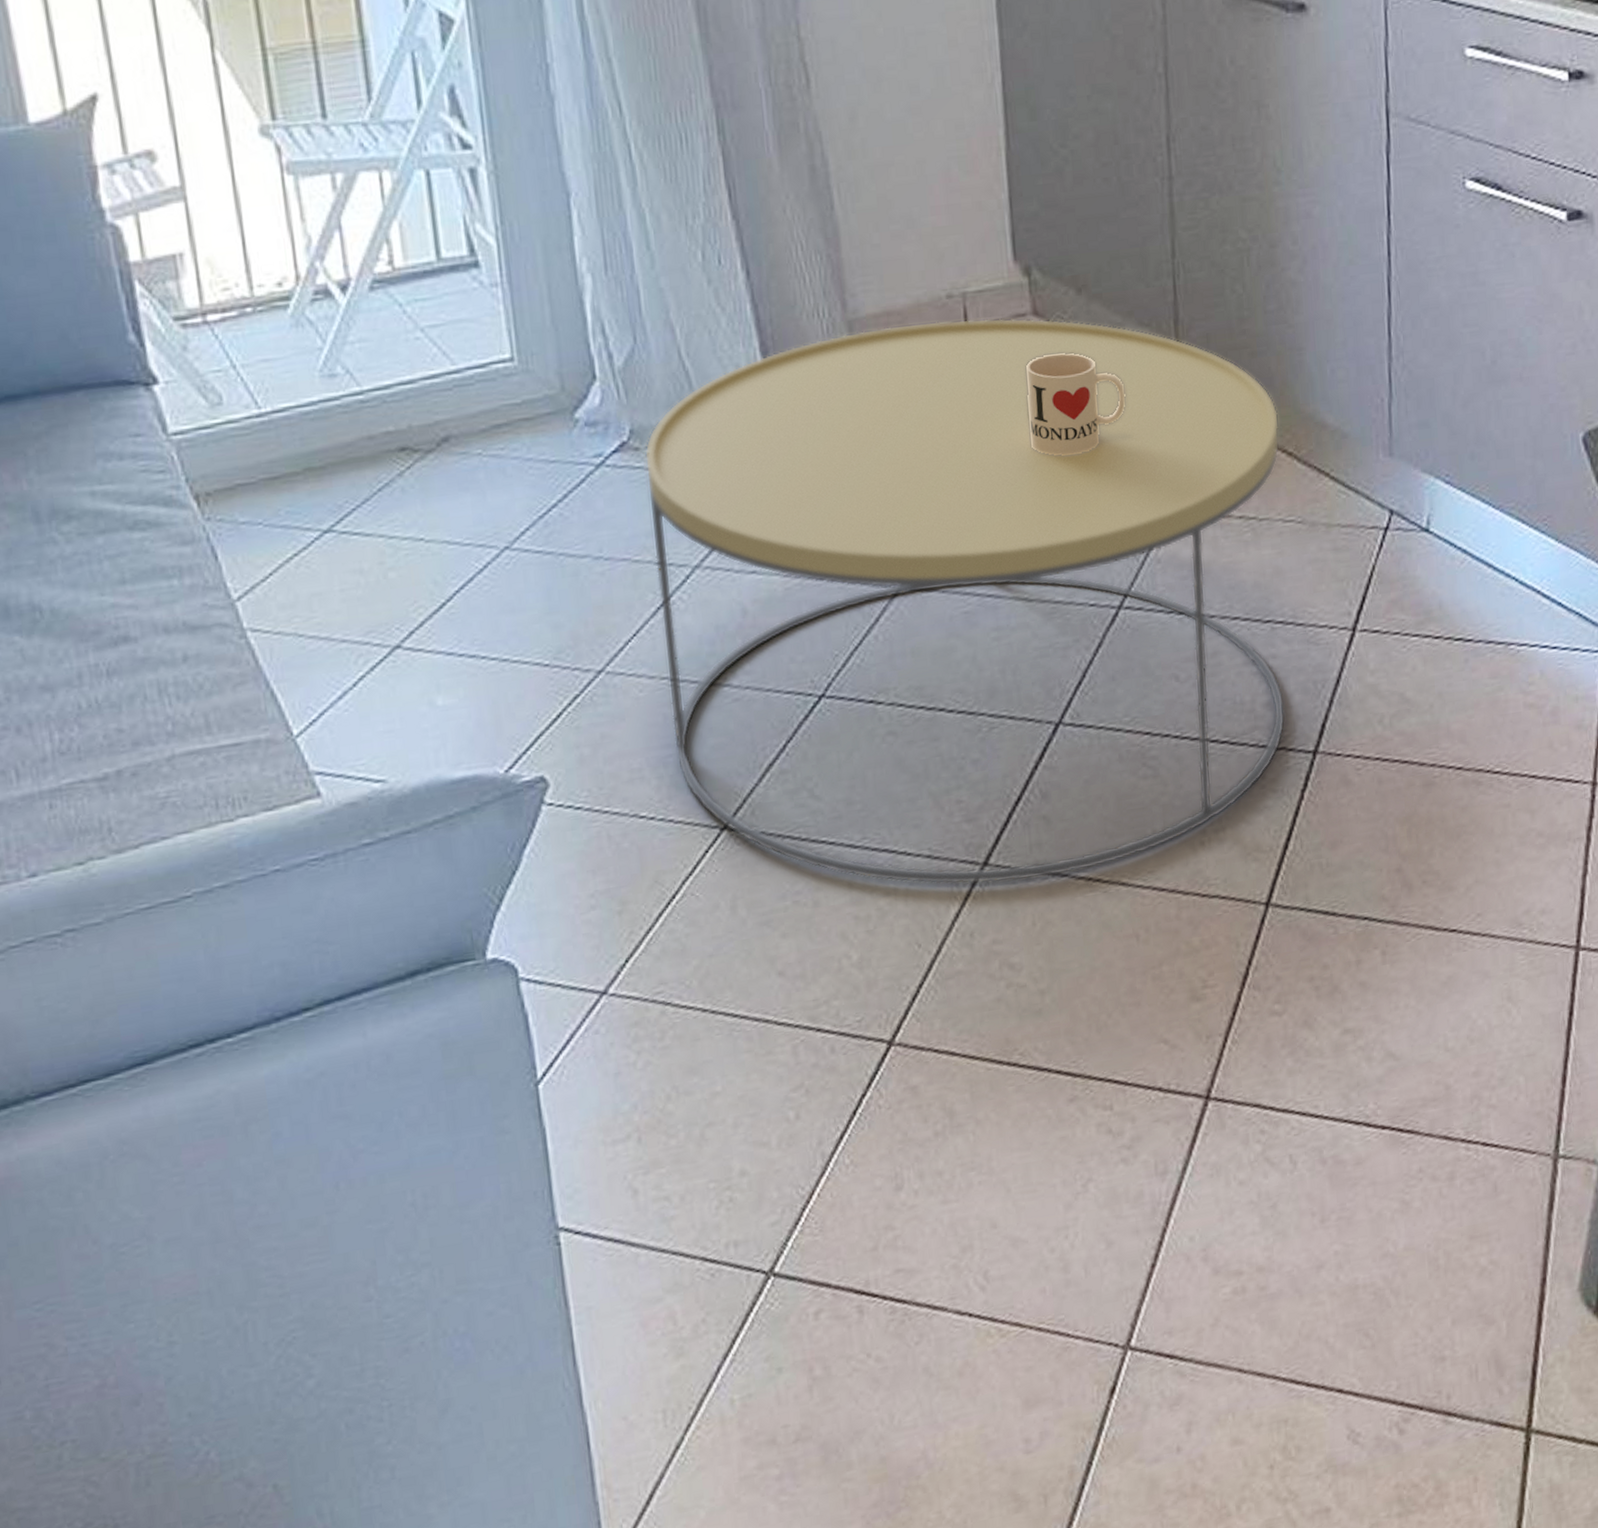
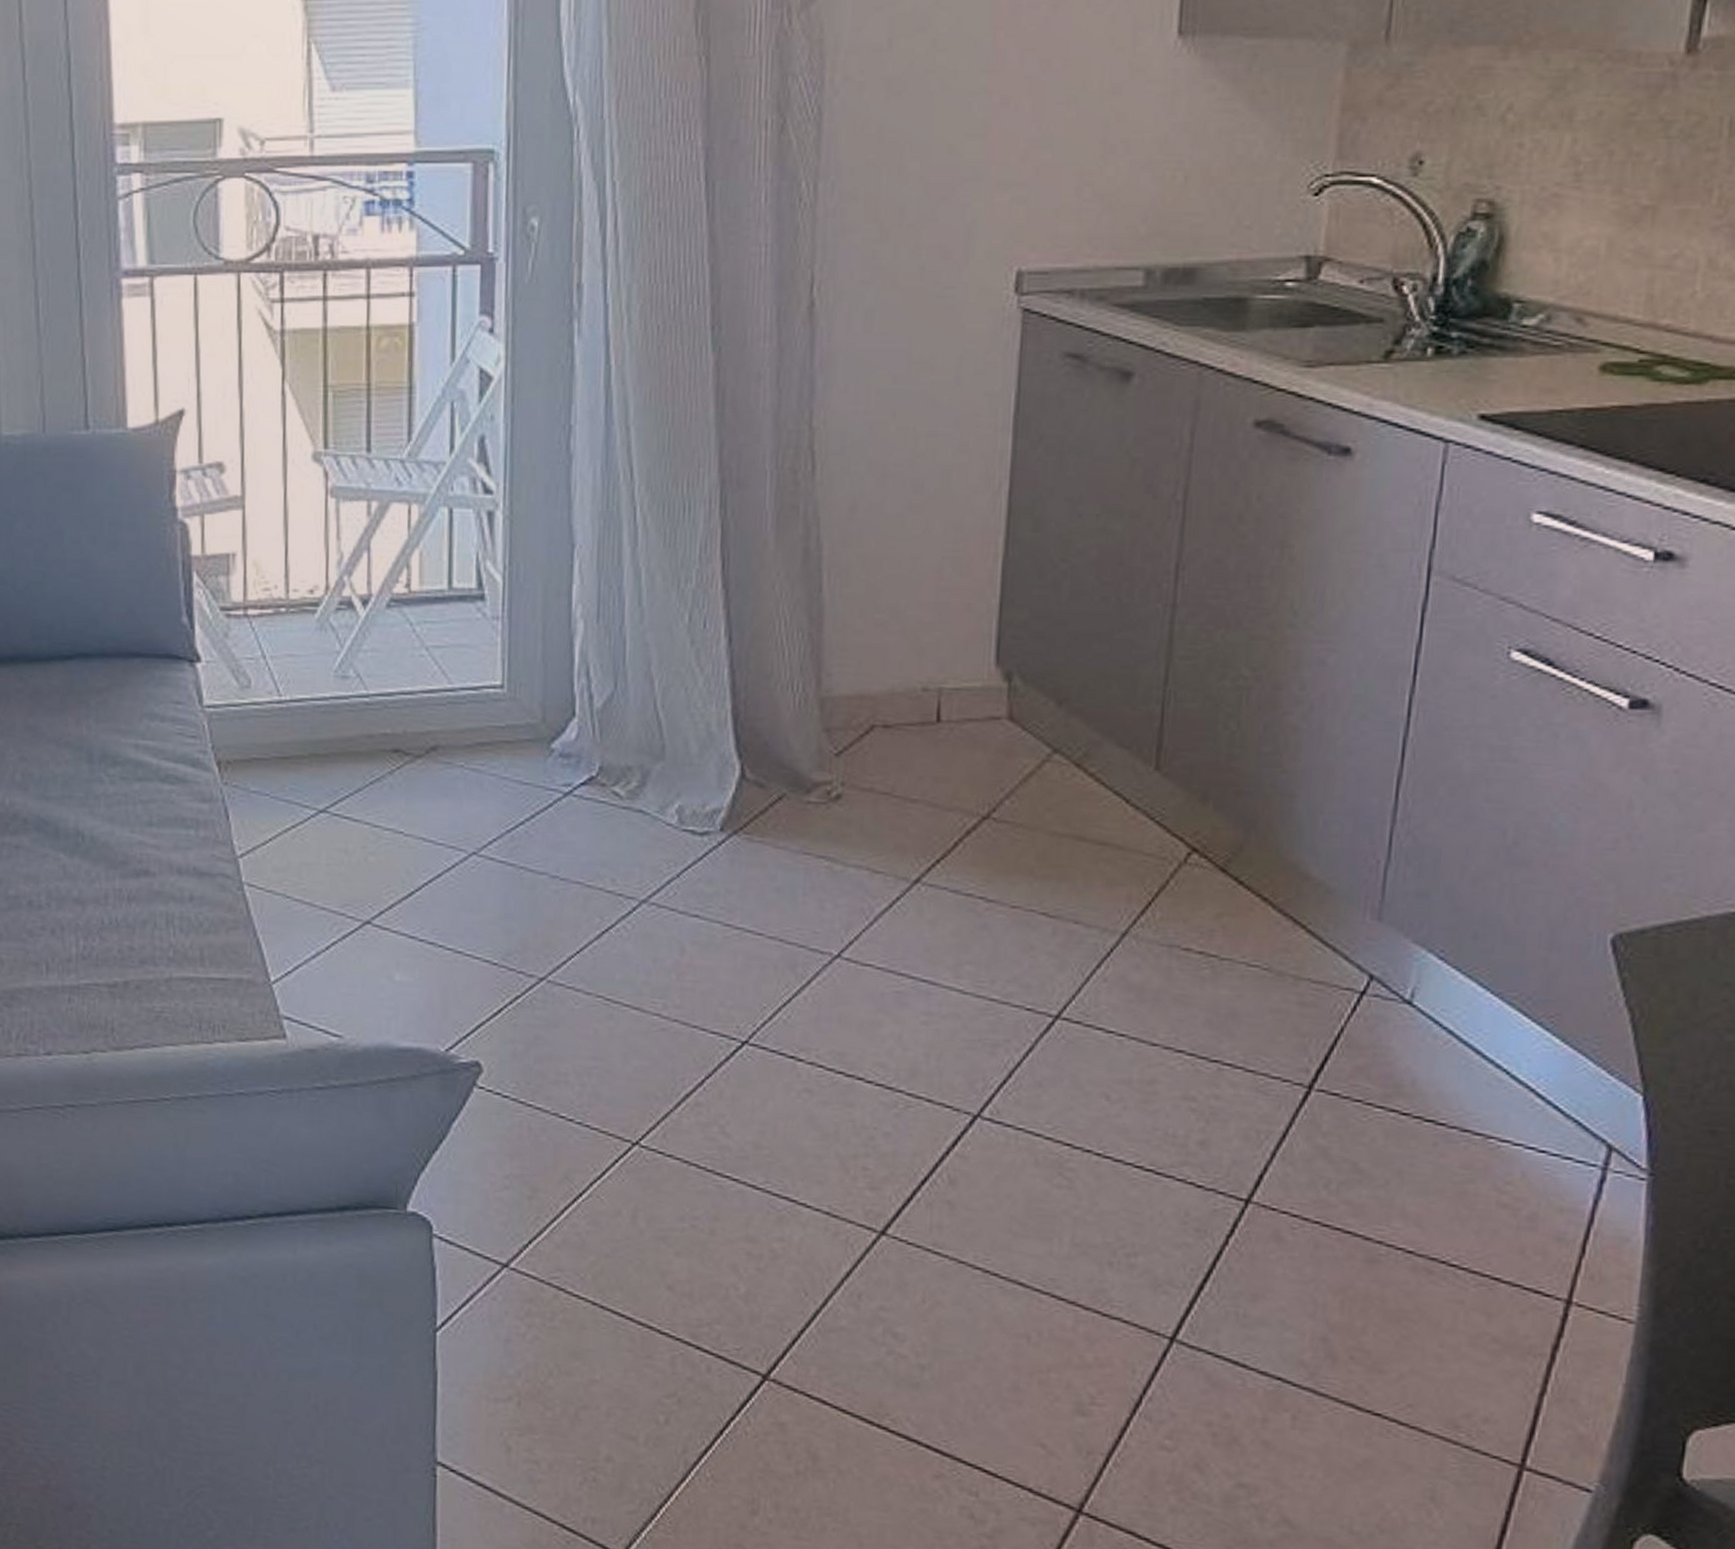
coffee table: present [644,318,1286,885] -> none [601,709,1257,1262]
mug: present [1026,353,1126,456] -> none [987,760,1094,861]

